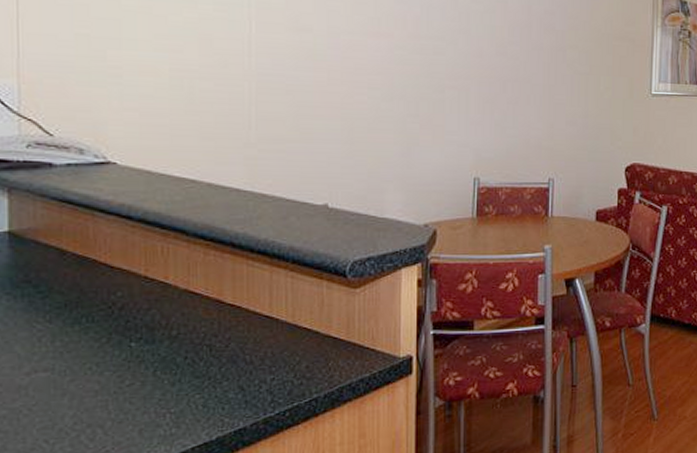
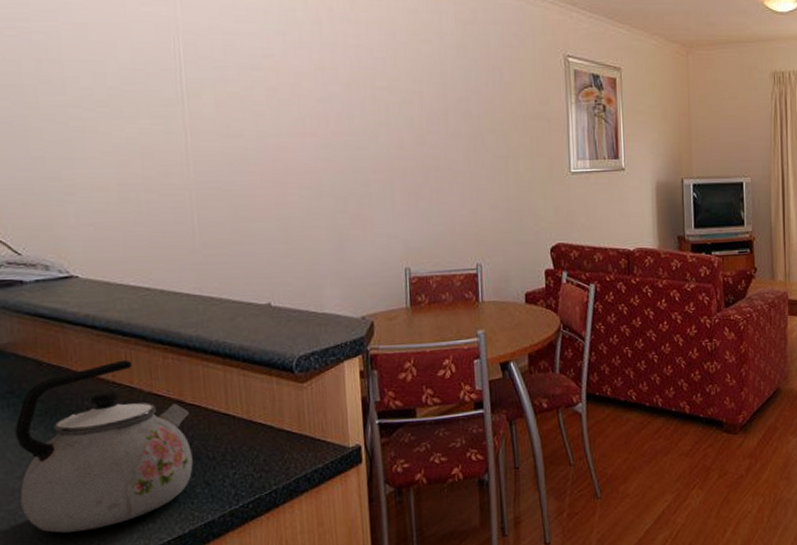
kettle: none [27,254,229,435] -> present [14,359,193,533]

